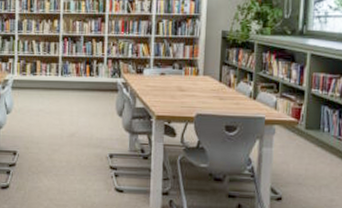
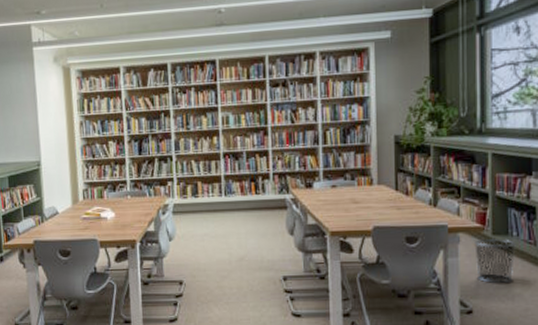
waste bin: none [288,131,327,175] -> present [474,238,516,284]

